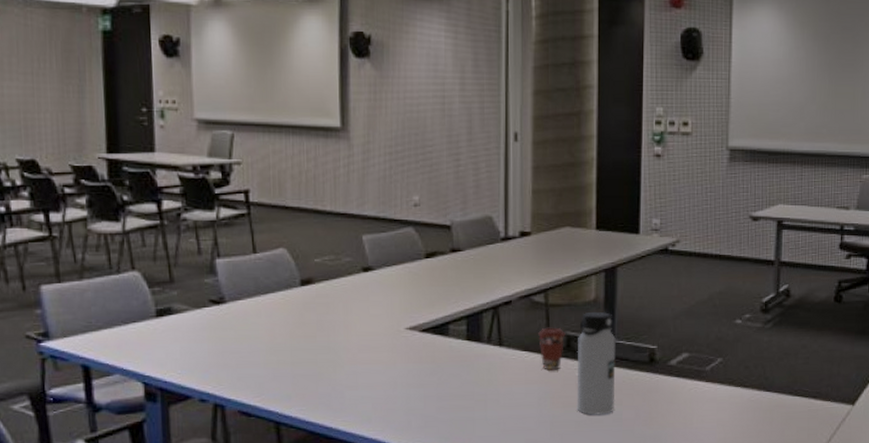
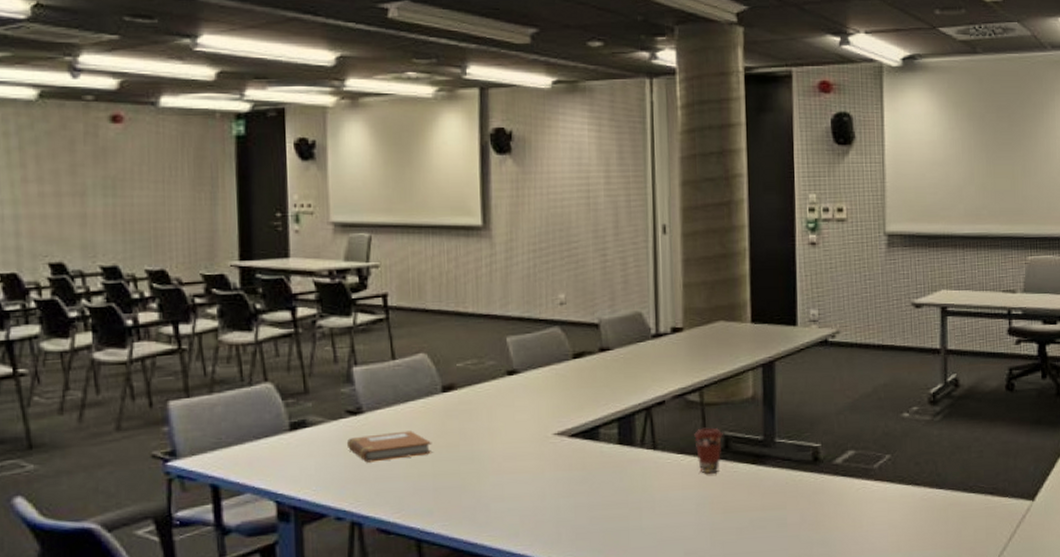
notebook: none [209,321,291,349] -> present [346,430,433,463]
water bottle: present [577,311,616,415] -> none [736,408,779,521]

